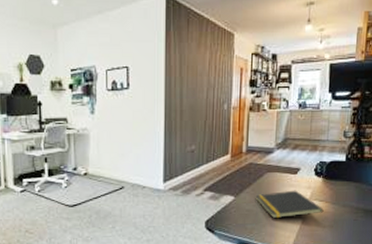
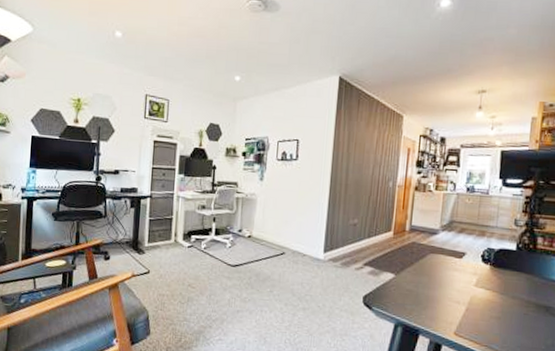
notepad: present [255,190,324,218] -> none [416,274,491,303]

